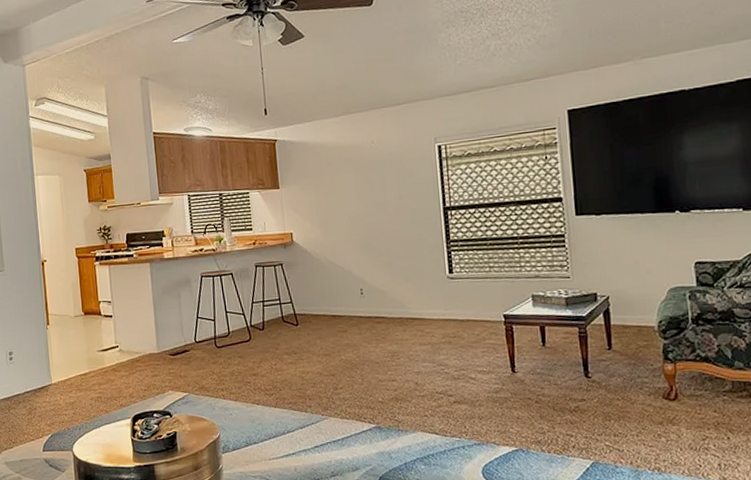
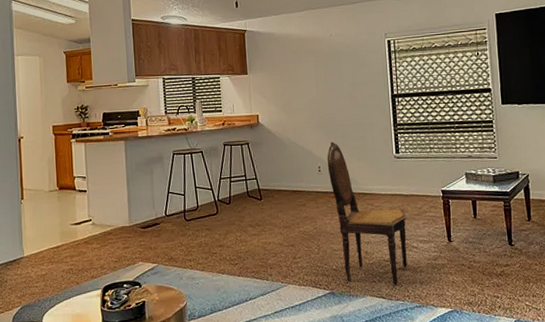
dining chair: none [370,261,464,421] -> present [327,142,407,286]

